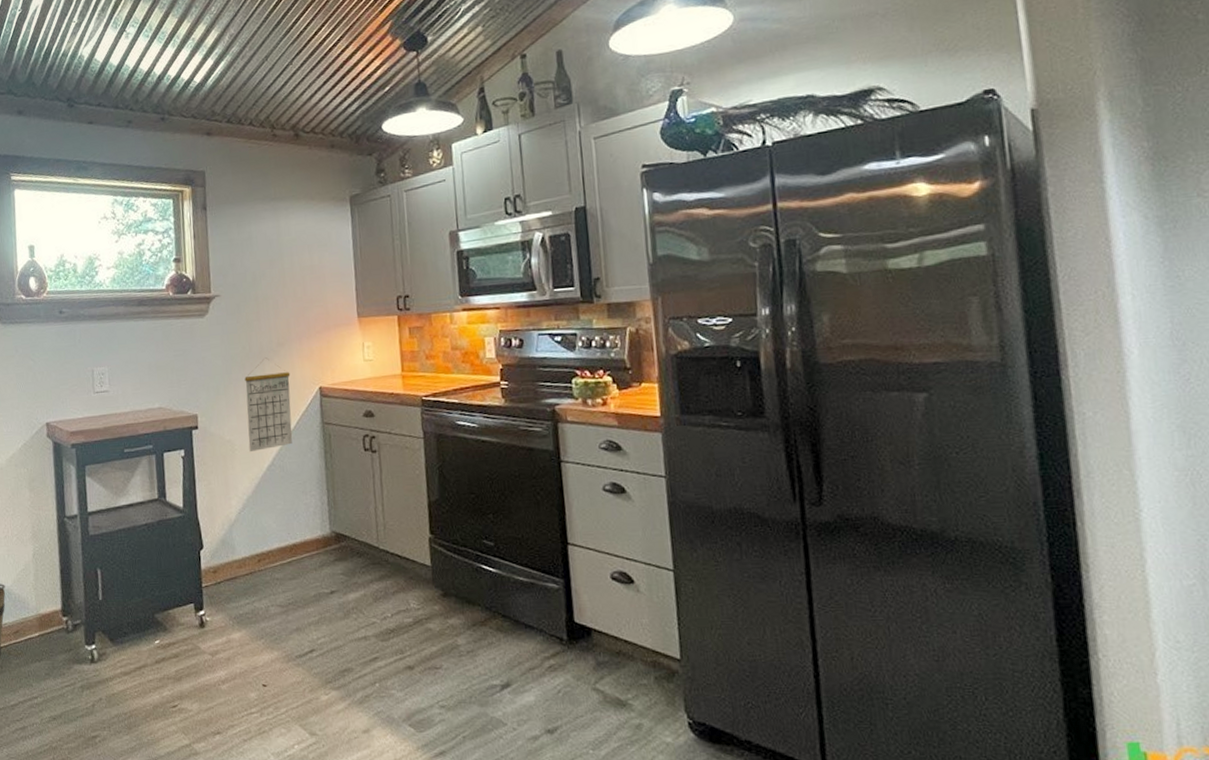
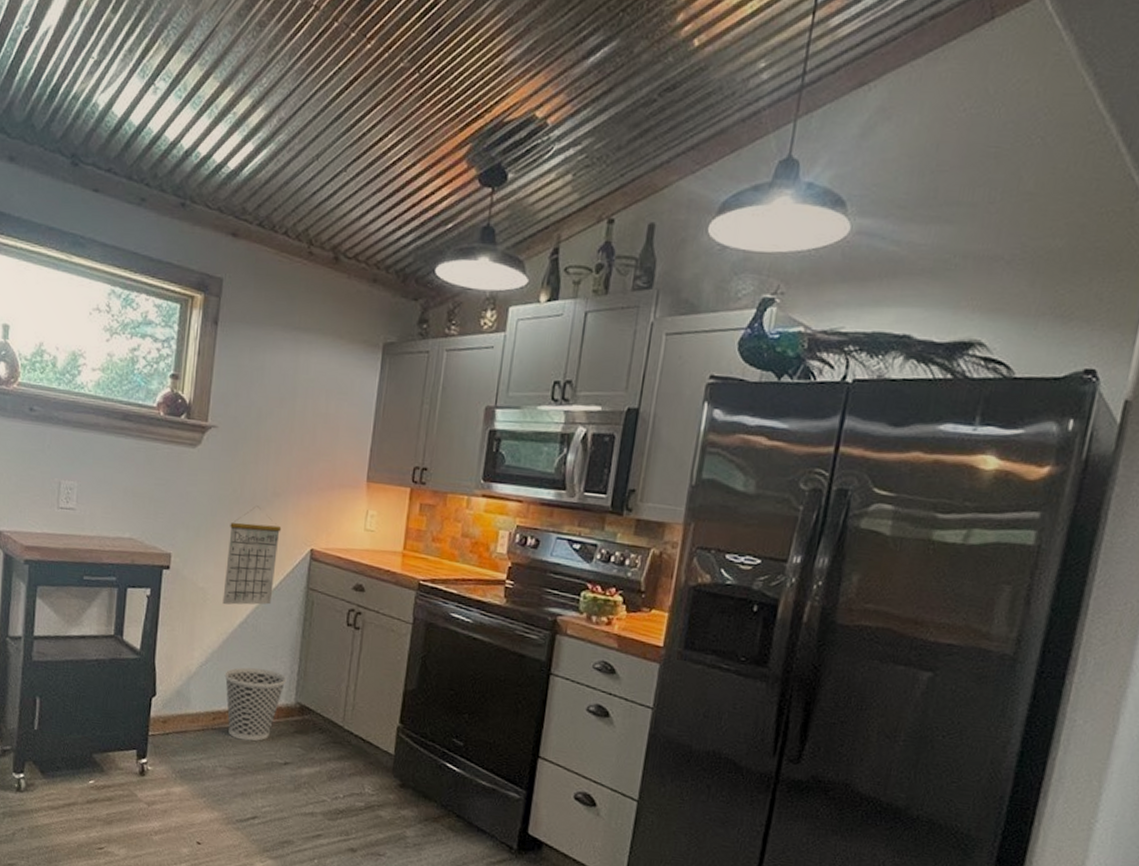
wastebasket: none [262,505,319,577] -> present [224,667,287,742]

